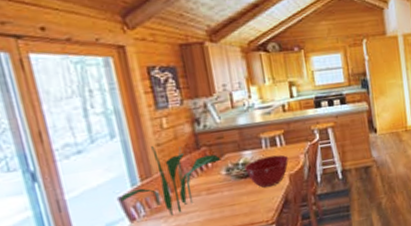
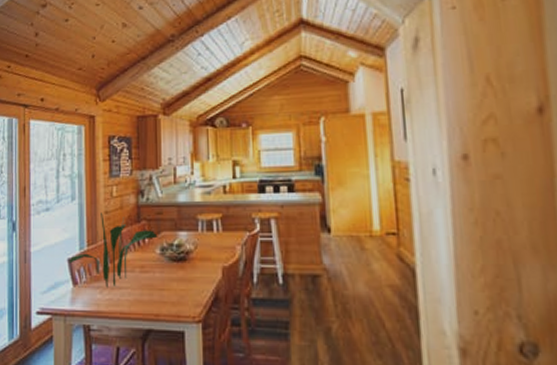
mixing bowl: present [244,154,289,188] -> none [178,242,225,276]

